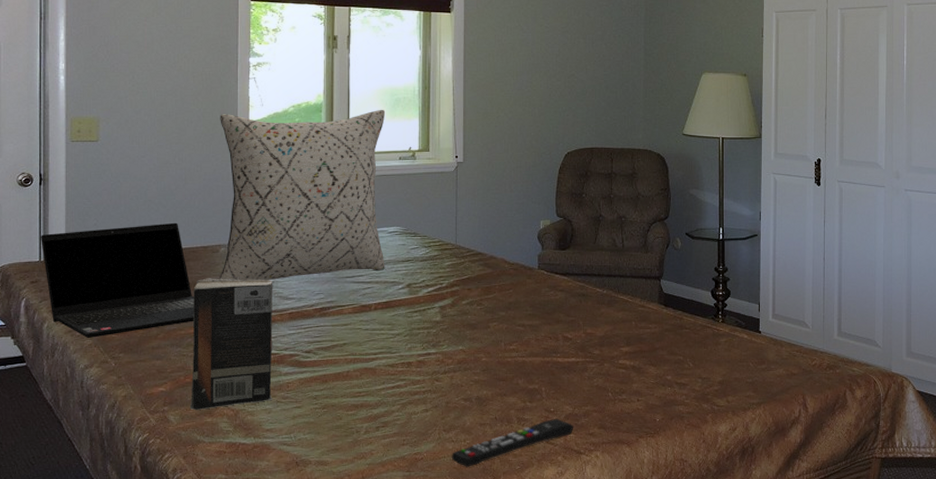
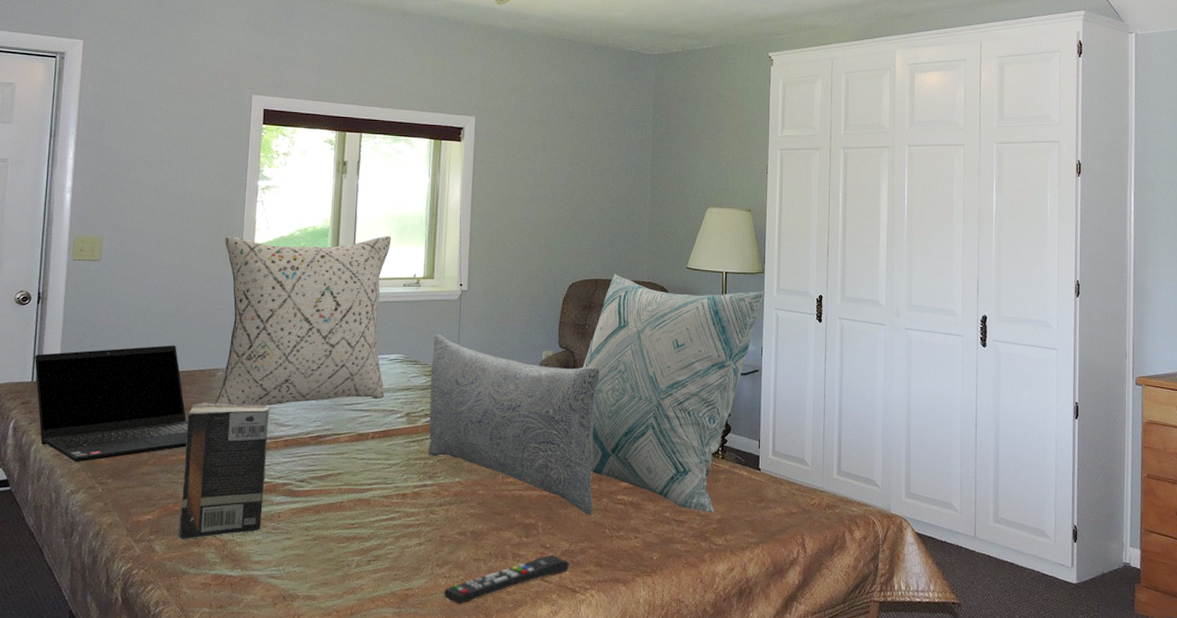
pillow: none [430,205,597,379] -> present [428,333,599,515]
decorative pillow: none [580,142,763,376] -> present [582,274,766,514]

